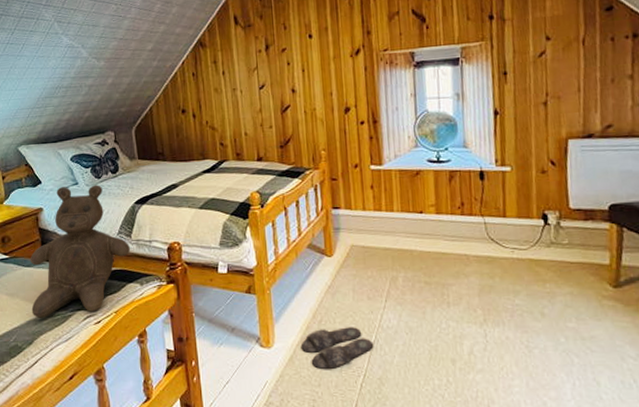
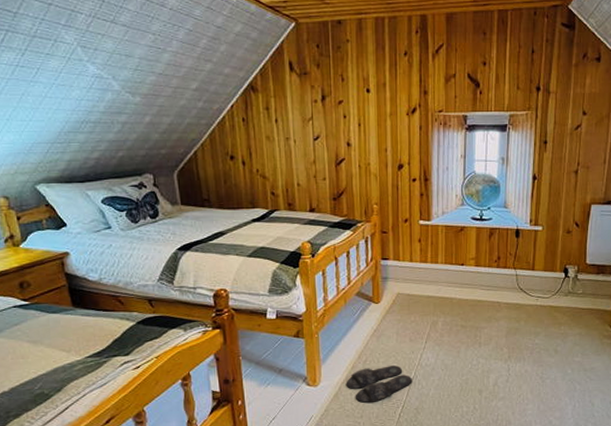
teddy bear: present [30,185,131,318] -> none [55,229,173,365]

